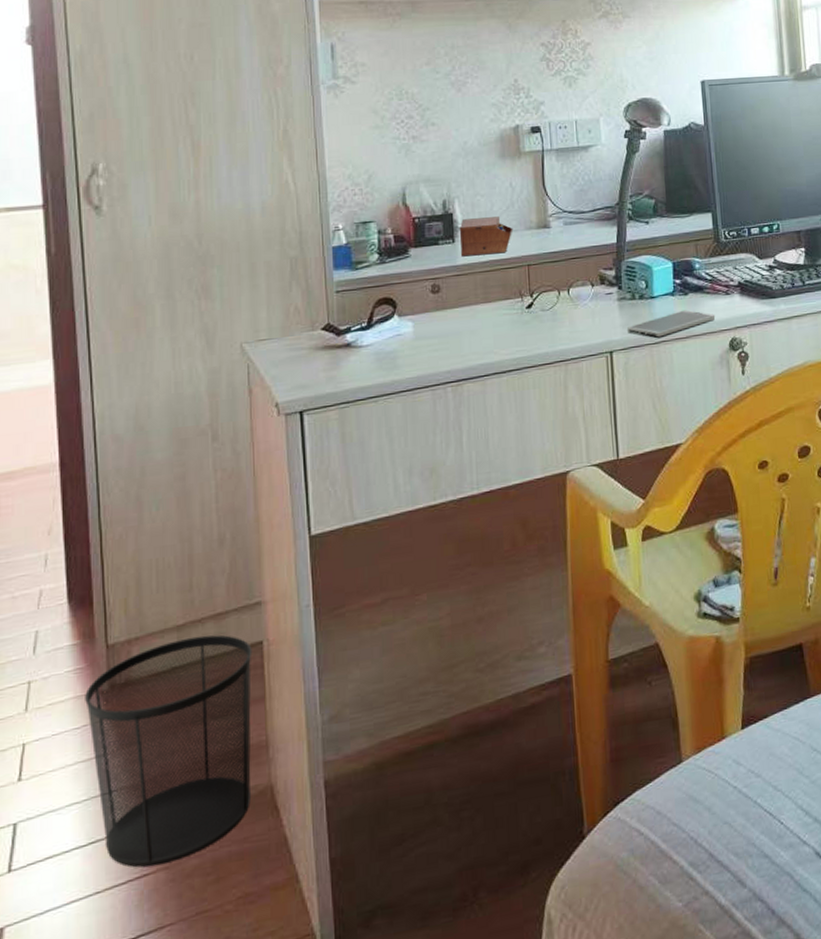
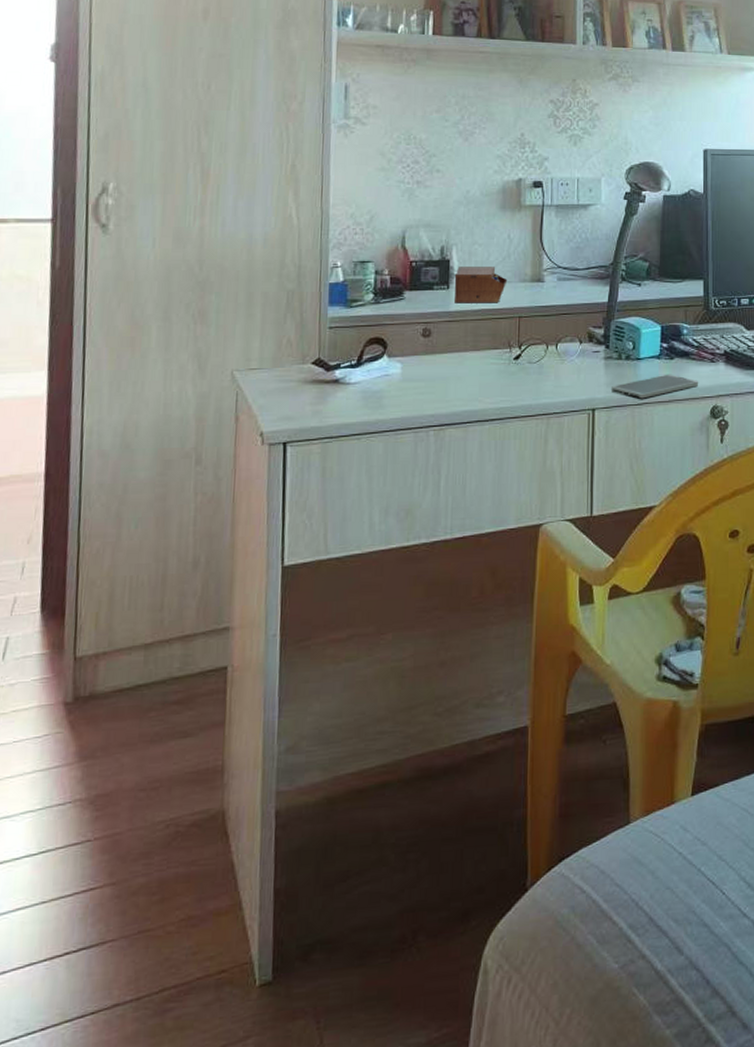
waste bin: present [85,634,252,868] -> none [48,656,217,881]

